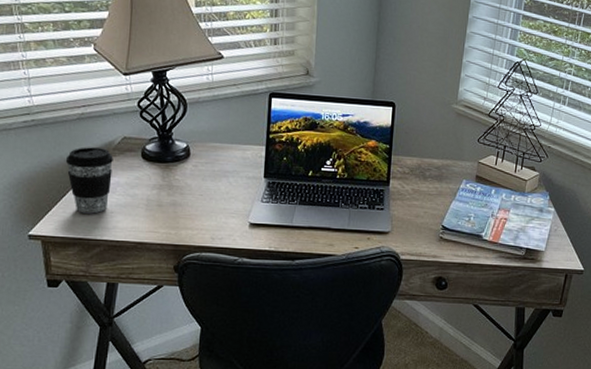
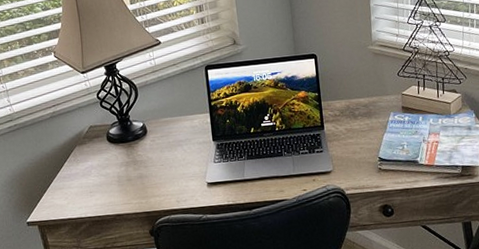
coffee cup: present [66,147,113,214] -> none [47,138,87,197]

